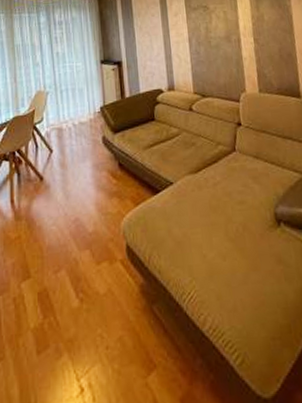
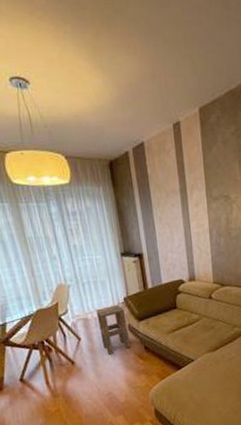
side table: none [71,114,104,171] -> present [96,305,131,354]

